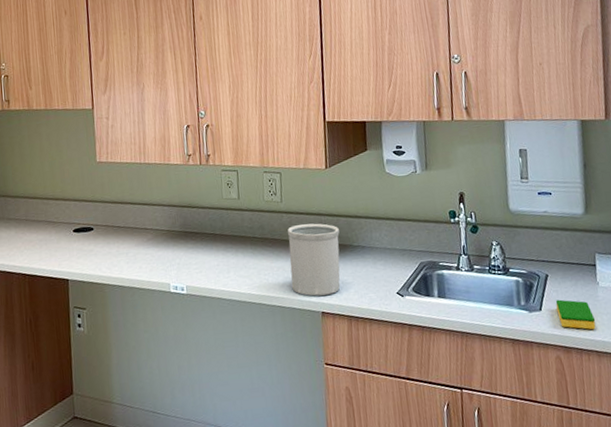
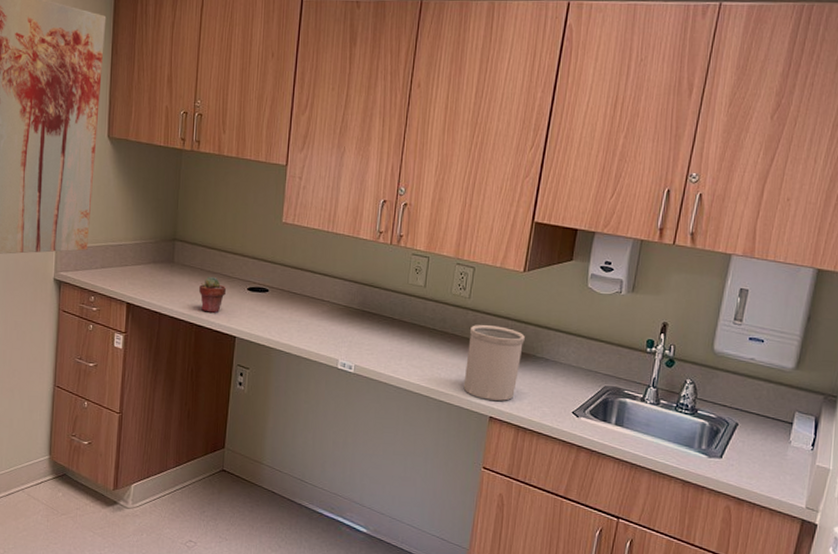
potted succulent: none [26,224,54,261] -> present [198,276,227,313]
dish sponge: present [555,299,596,330] -> none [738,450,778,488]

